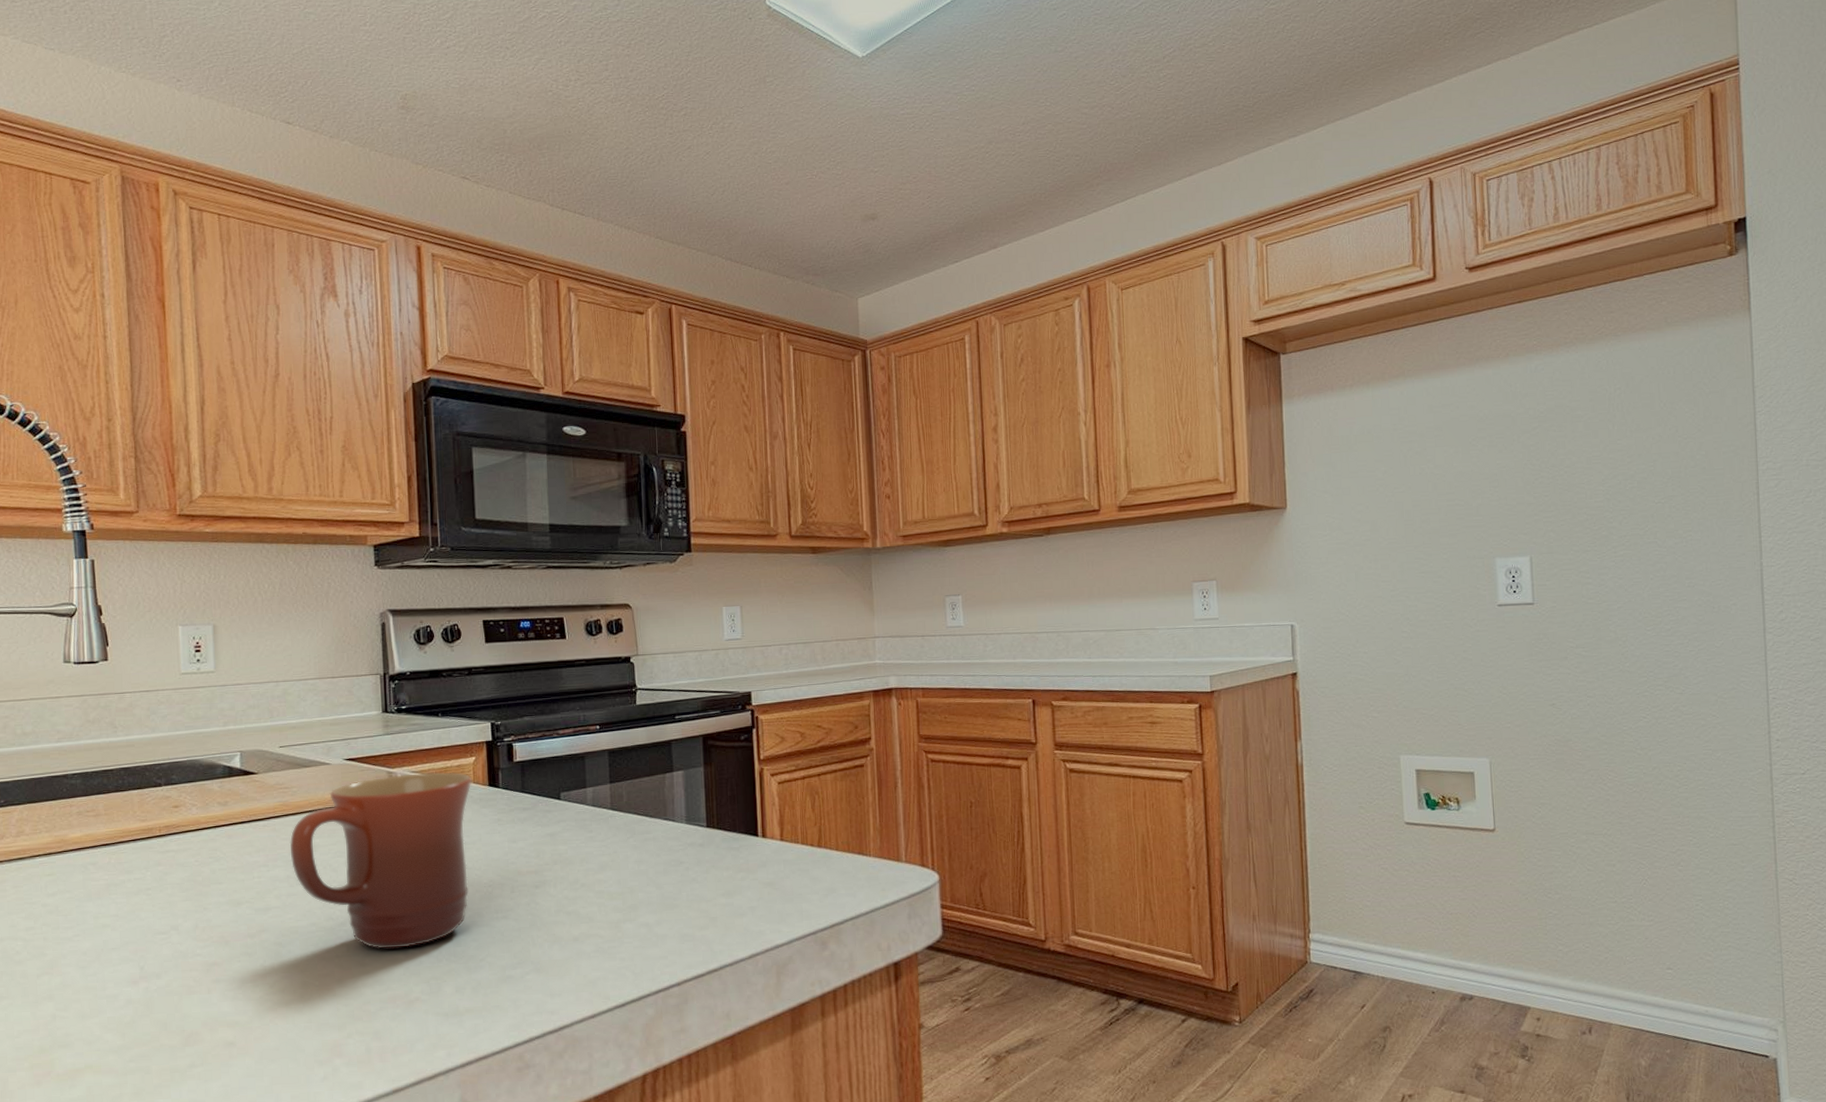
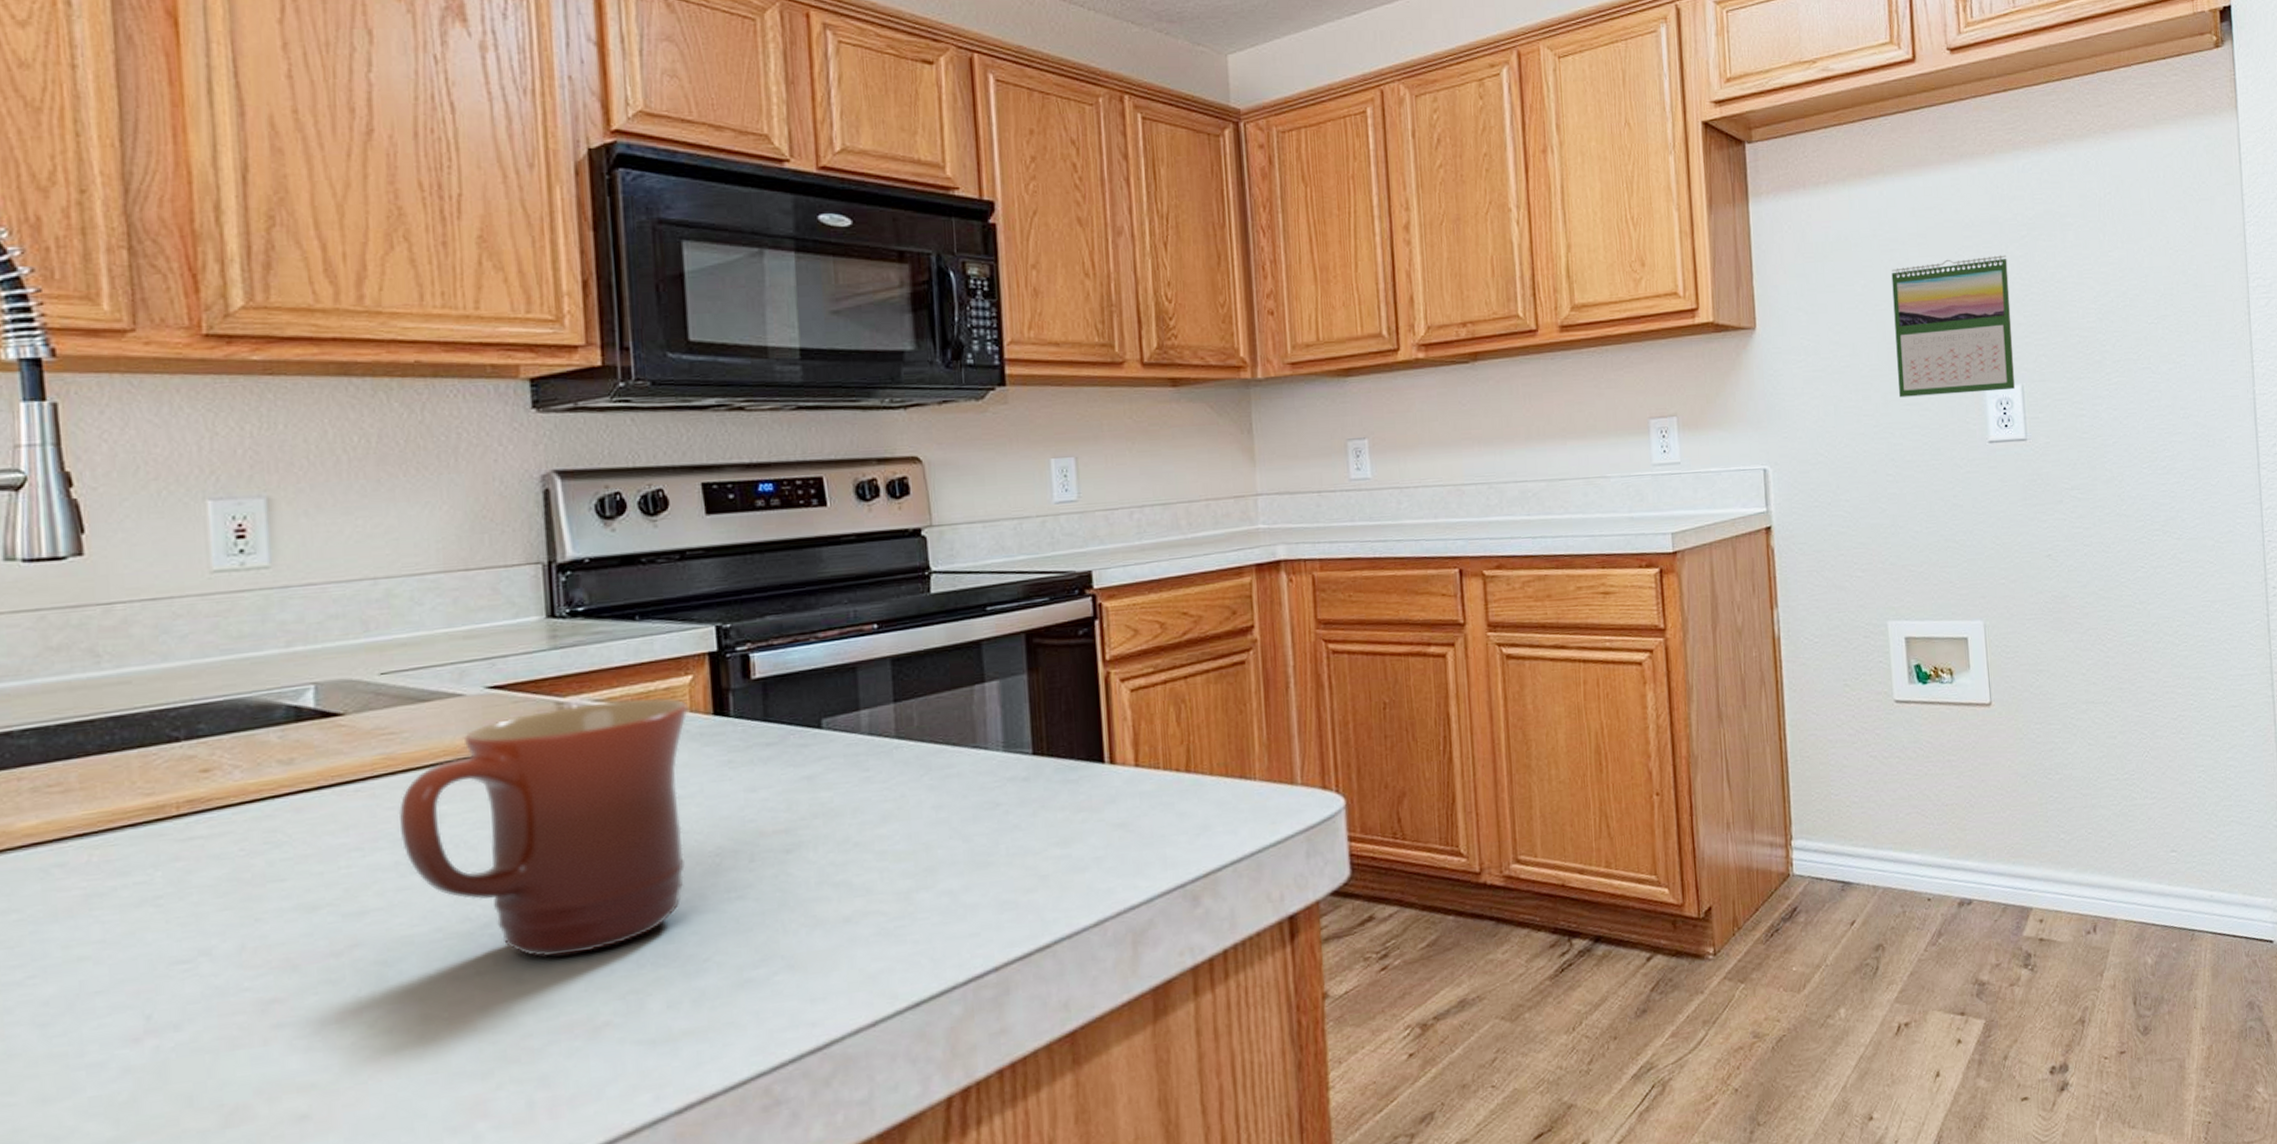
calendar: none [1410,444,1524,567] -> present [1891,255,2015,398]

